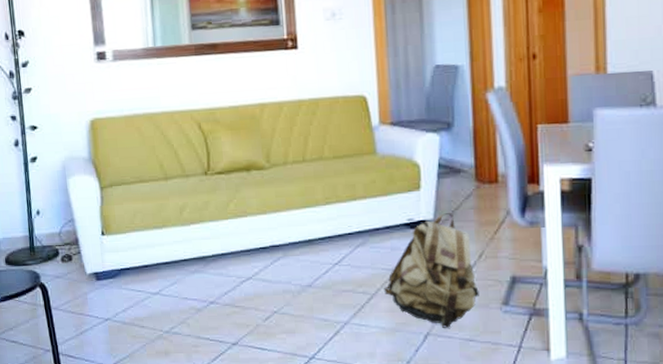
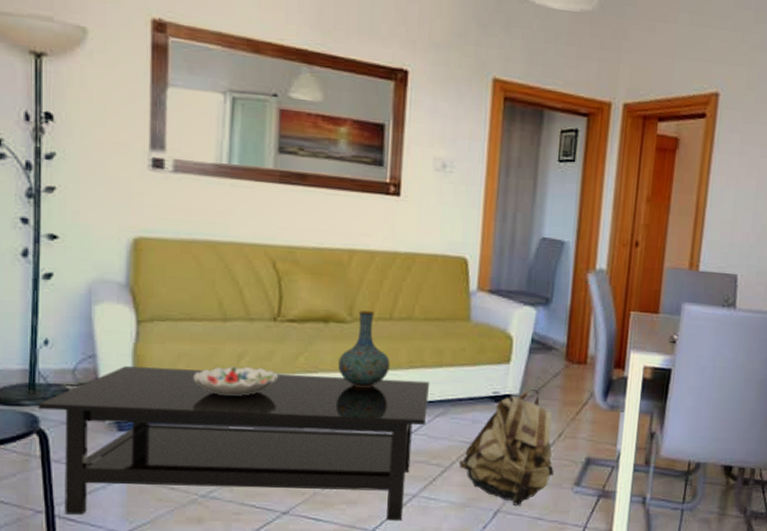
coffee table: none [38,215,348,352] -> present [38,366,430,521]
decorative bowl: none [147,216,215,245] -> present [193,366,279,397]
vase: none [262,156,309,226] -> present [337,310,390,388]

